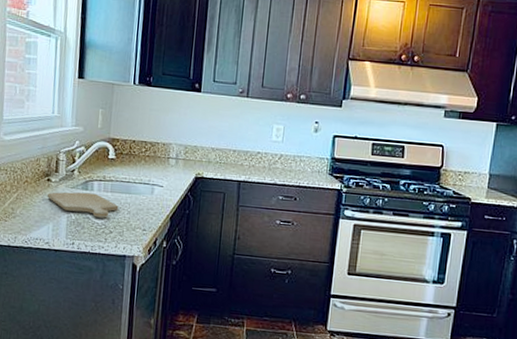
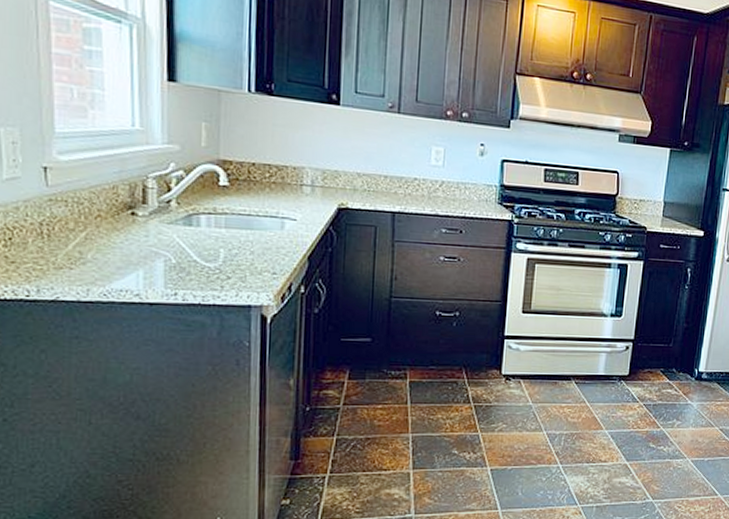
chopping board: present [48,192,119,218] -> none [133,228,238,261]

